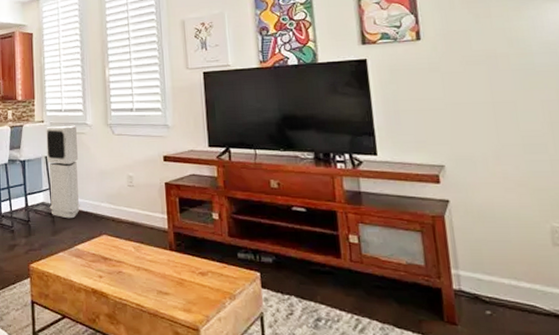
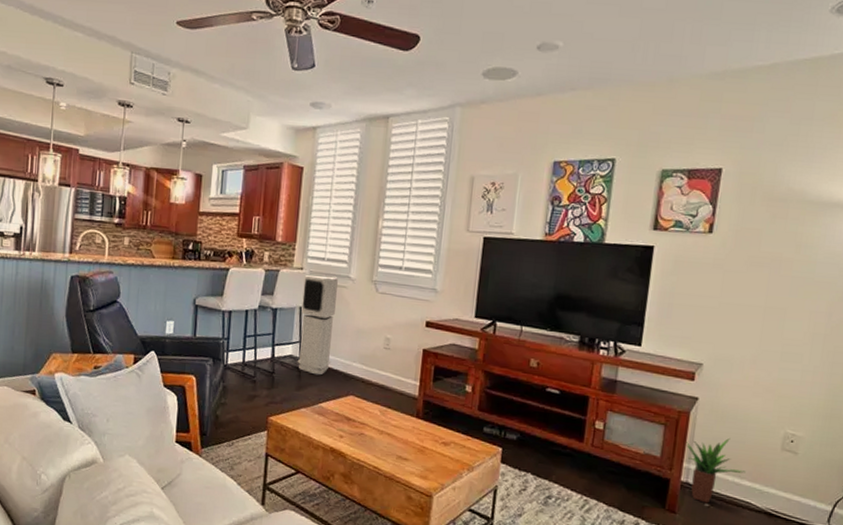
potted plant: none [448,239,521,311] -> present [686,438,746,503]

